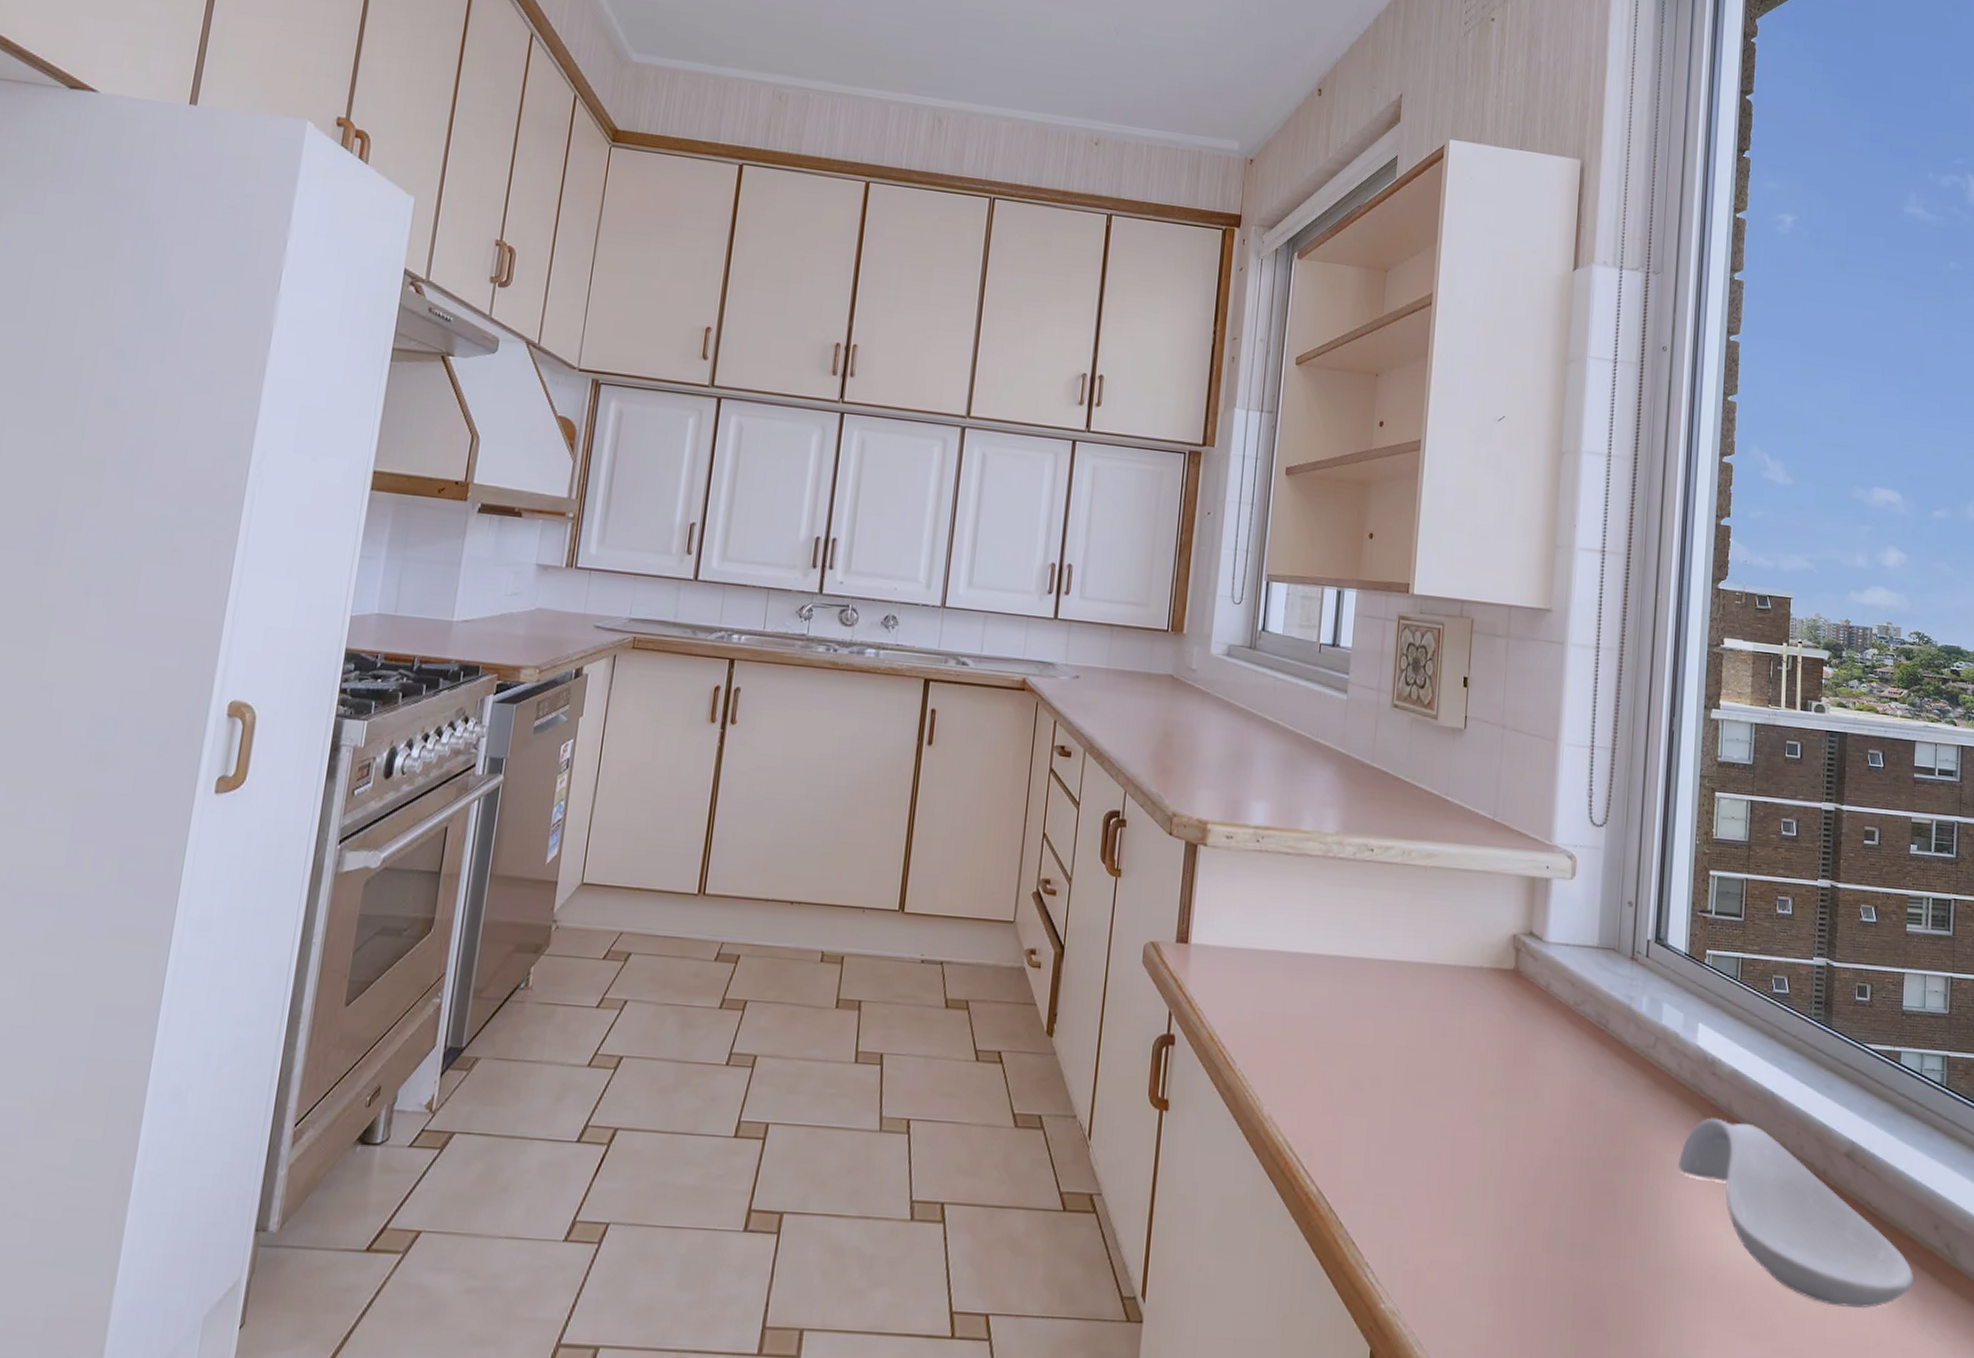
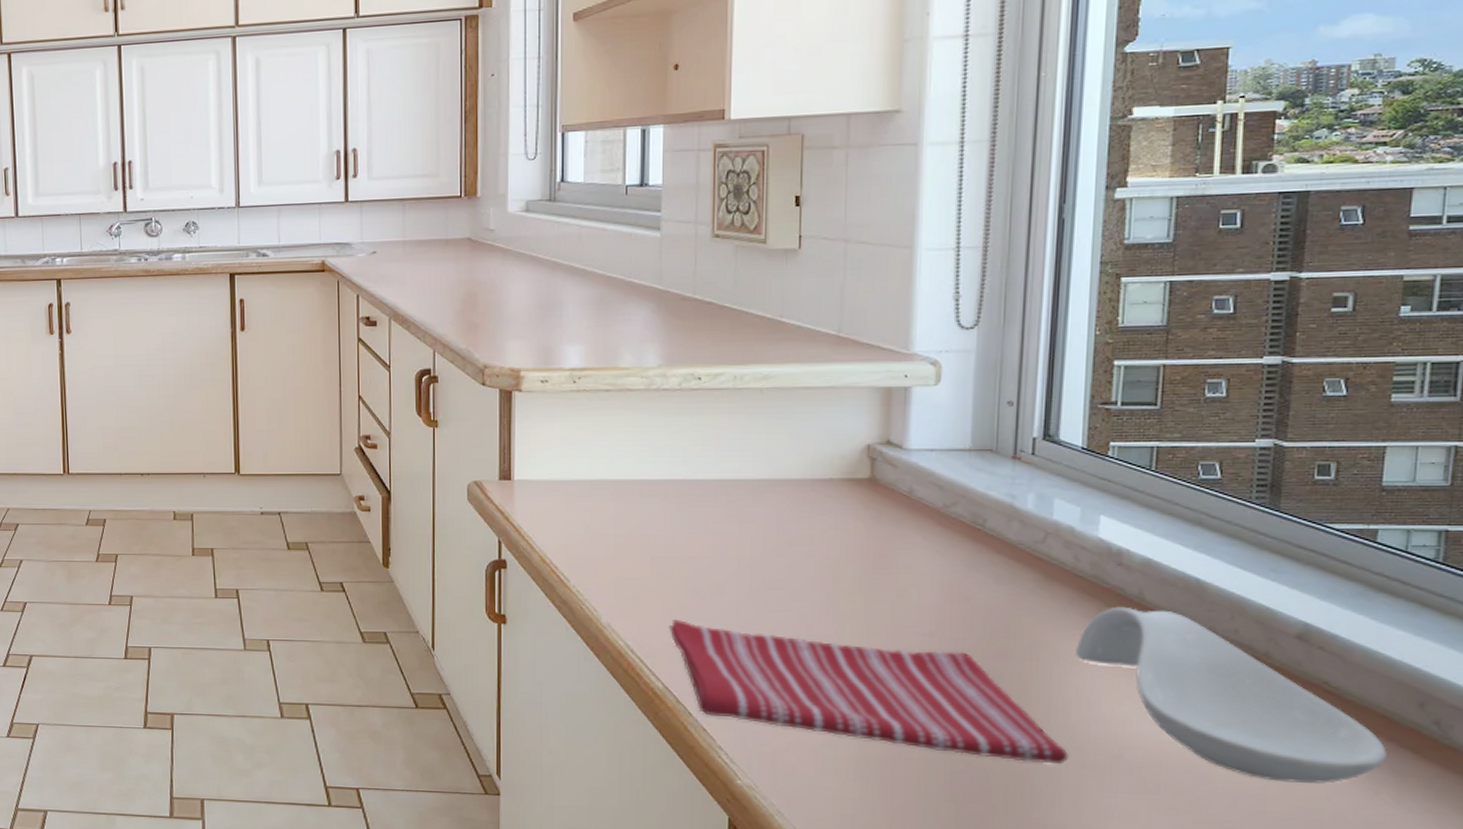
dish towel: none [1328,1112,1672,1286] -> present [670,619,1069,763]

